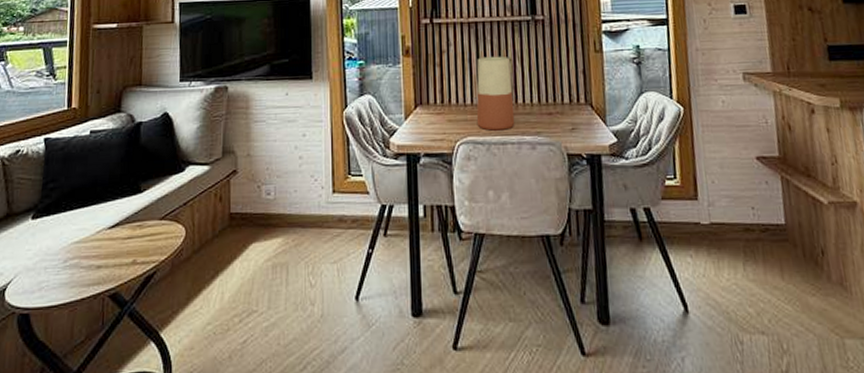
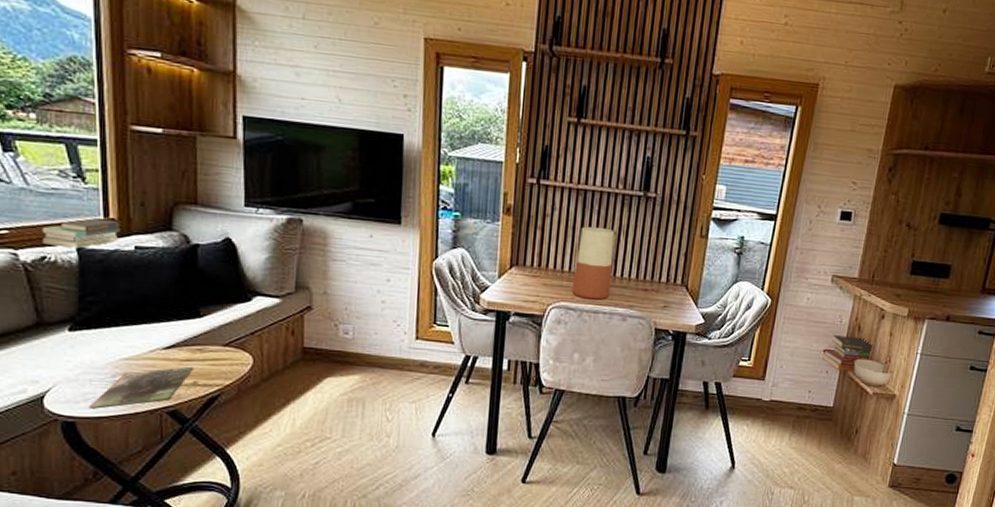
books: none [18,109,80,140] -> present [42,218,121,249]
magazine: none [42,244,134,298] -> present [89,366,194,409]
books: none [755,138,816,179] -> present [822,335,874,371]
bowl: none [794,162,845,195] -> present [853,358,894,387]

